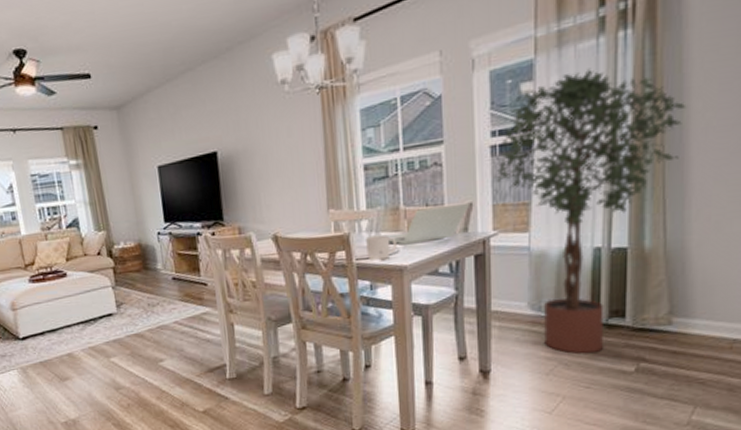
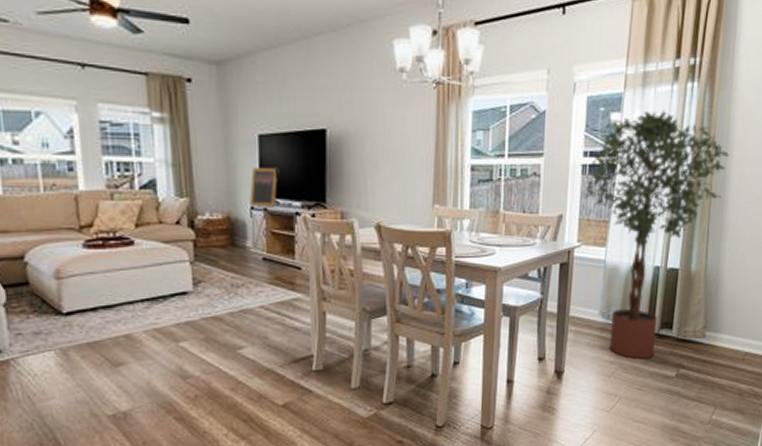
picture frame: none [155,193,179,232] -> present [249,167,279,208]
mug: present [366,234,397,260] -> none [466,235,494,259]
laptop: present [388,202,471,245] -> none [487,214,561,247]

